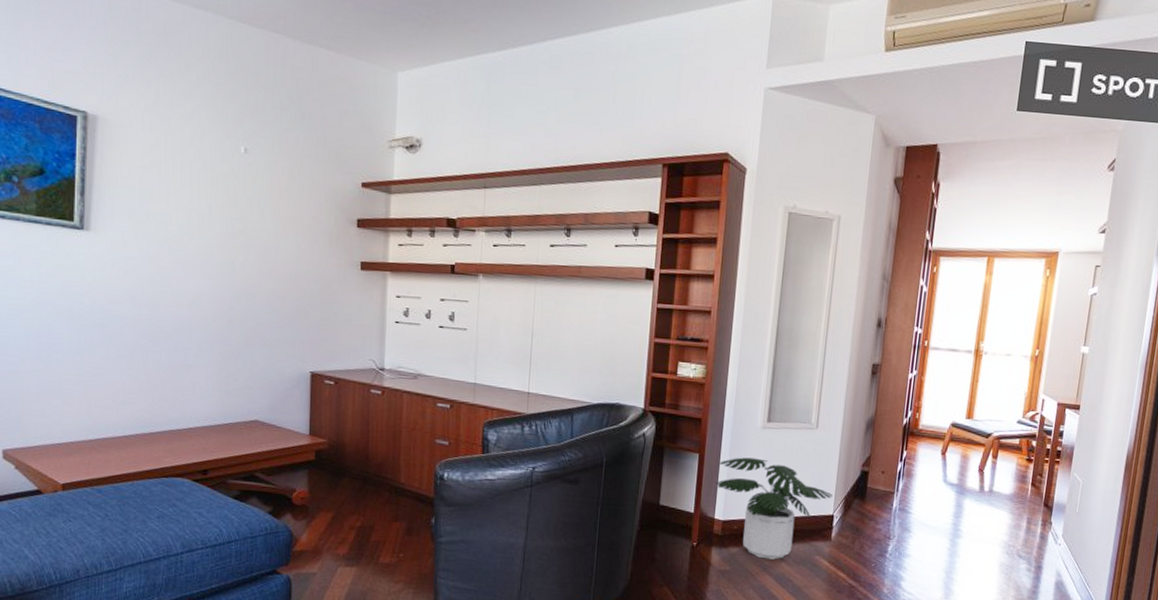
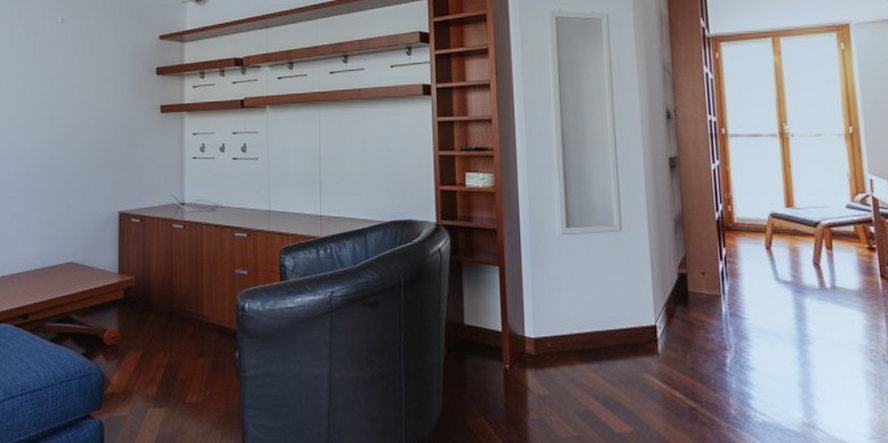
potted plant: present [715,457,833,560] -> none [520,267,652,380]

